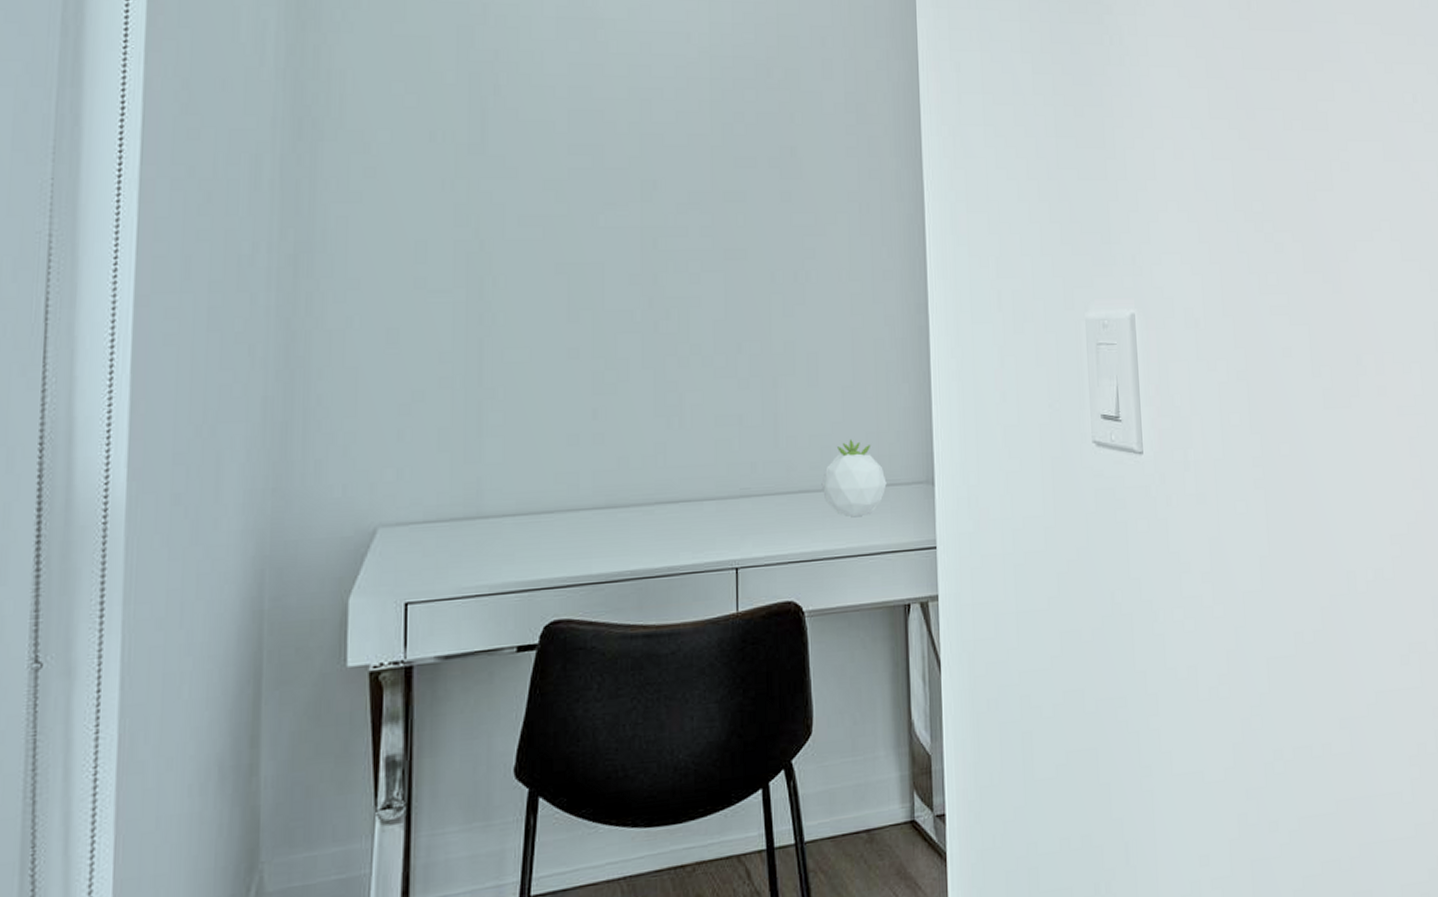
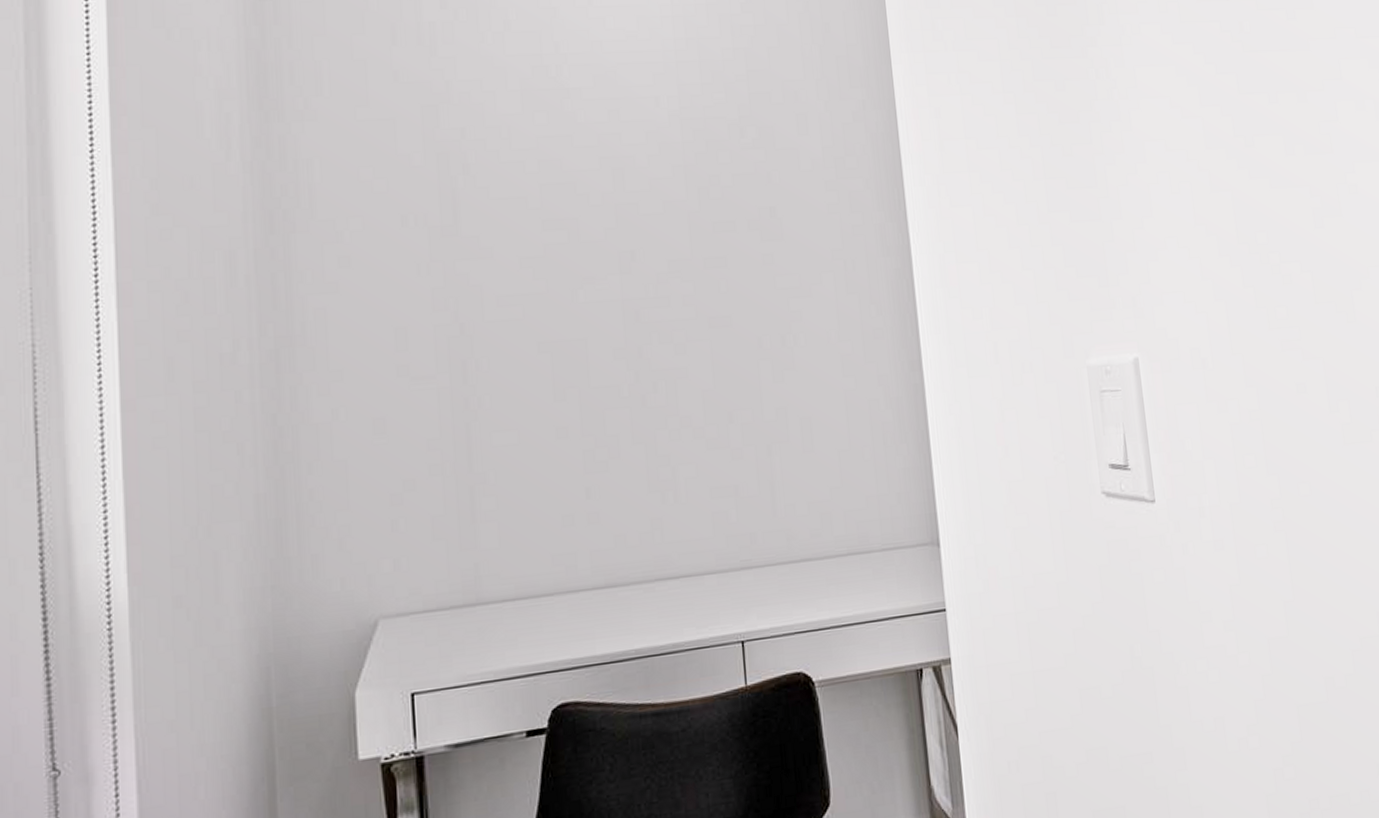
succulent plant: present [821,439,887,518] -> none [823,503,891,584]

